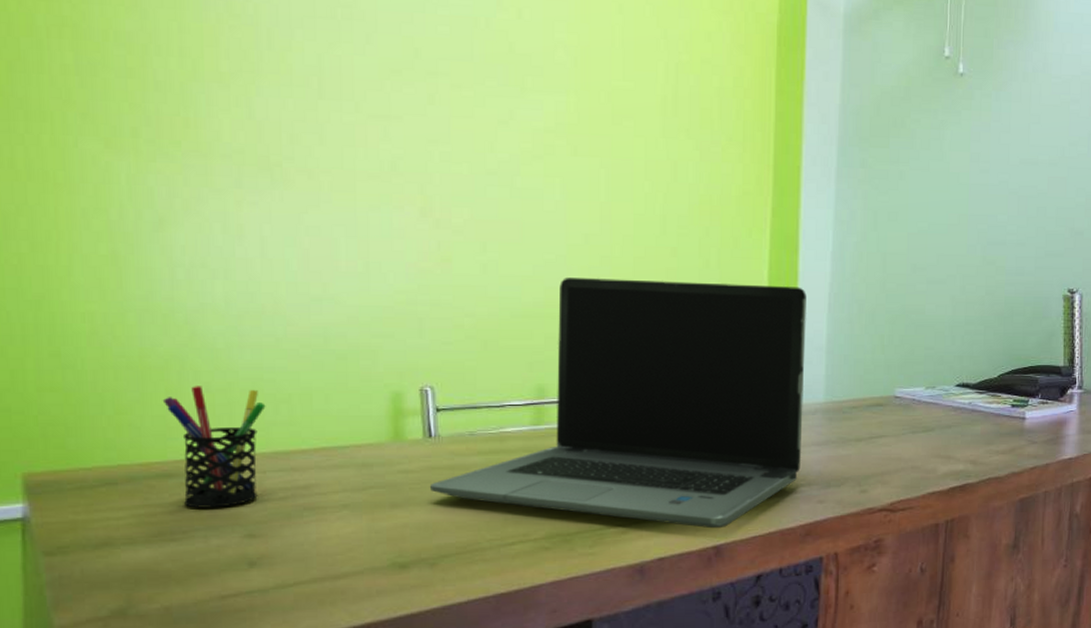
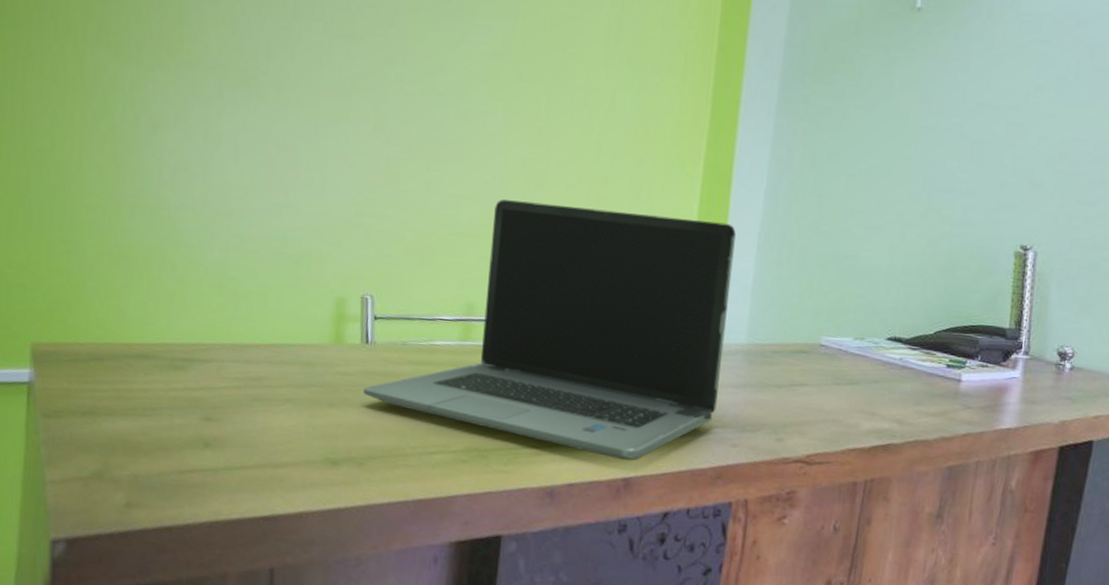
pen holder: present [162,386,266,508] -> none [144,277,229,391]

